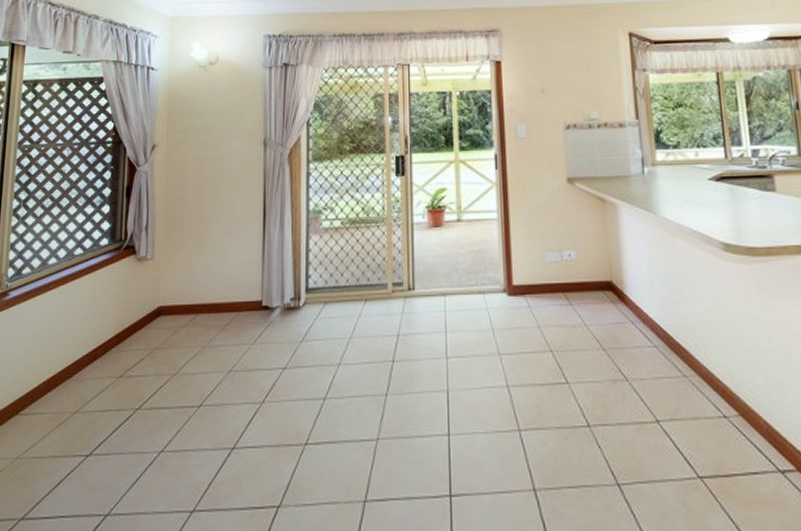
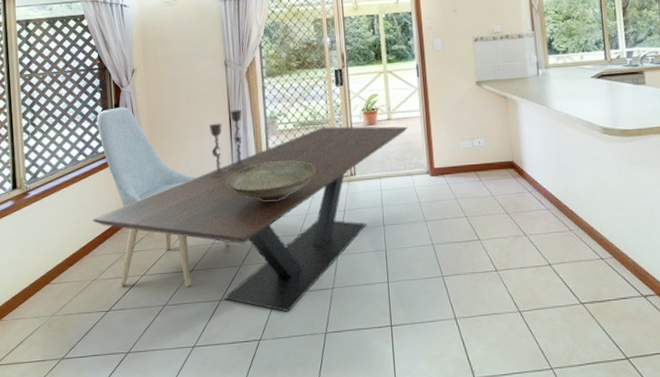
dining table: none [83,226,482,469] -> present [92,126,408,312]
chair: none [102,190,251,427] -> present [97,107,230,286]
candlestick: none [232,200,287,285] -> present [208,110,252,178]
decorative bowl: none [253,267,365,319] -> present [226,161,316,201]

